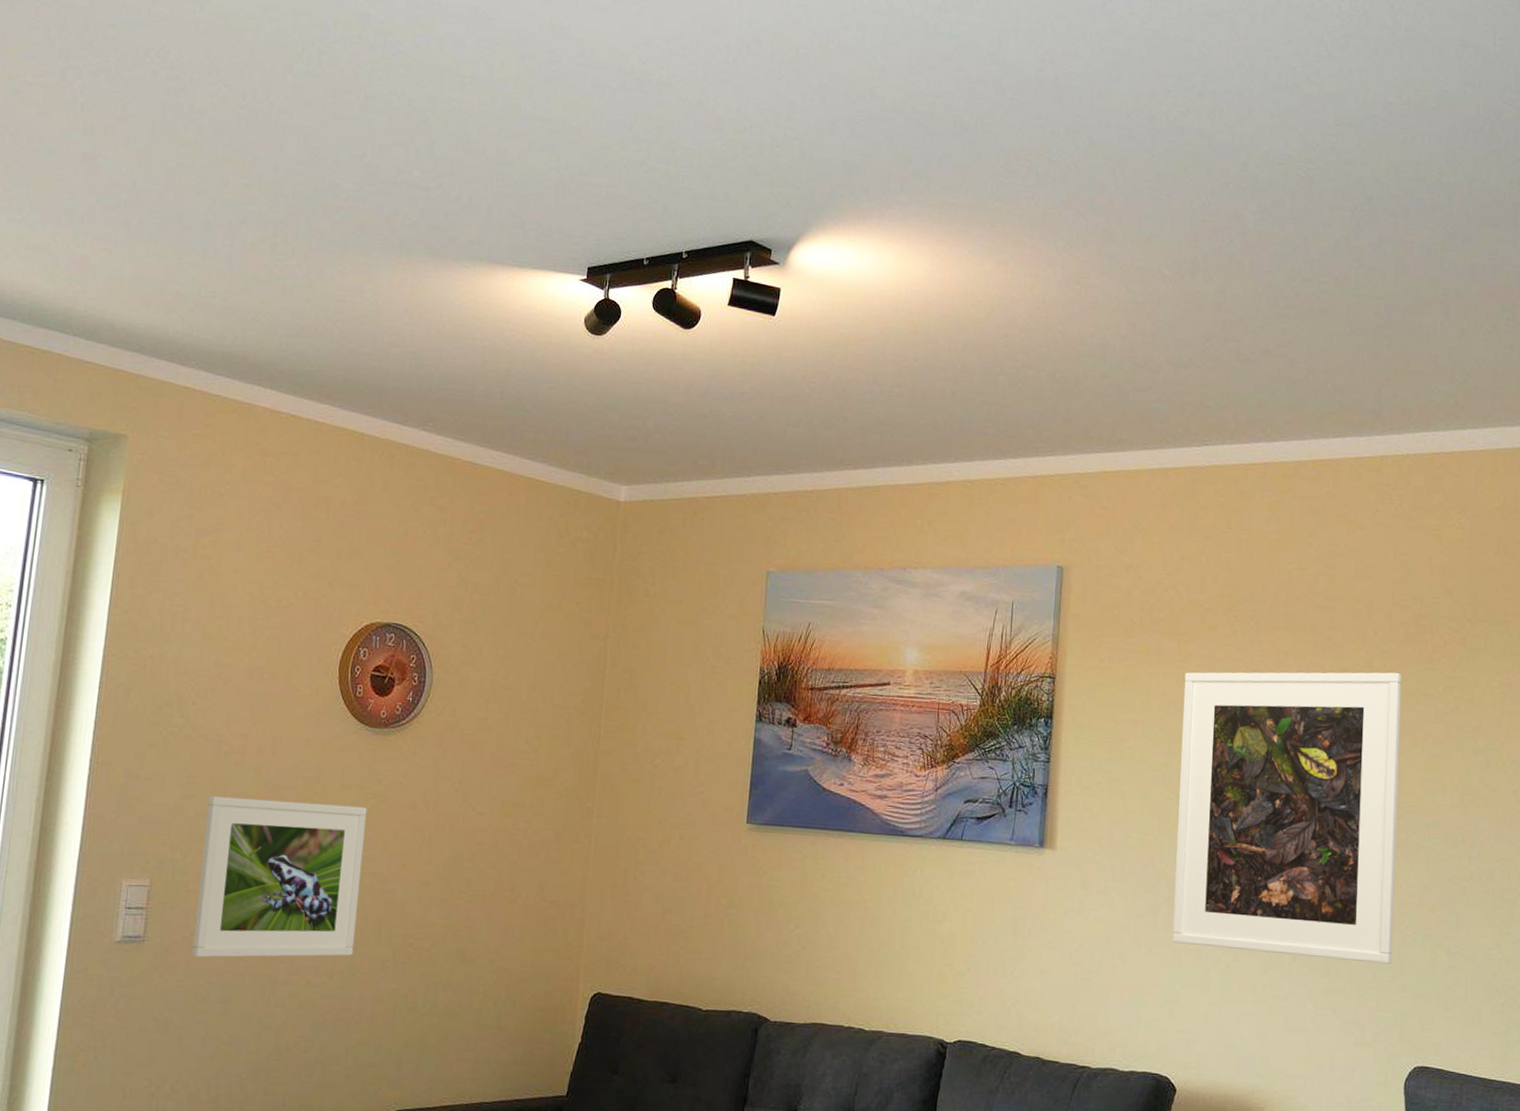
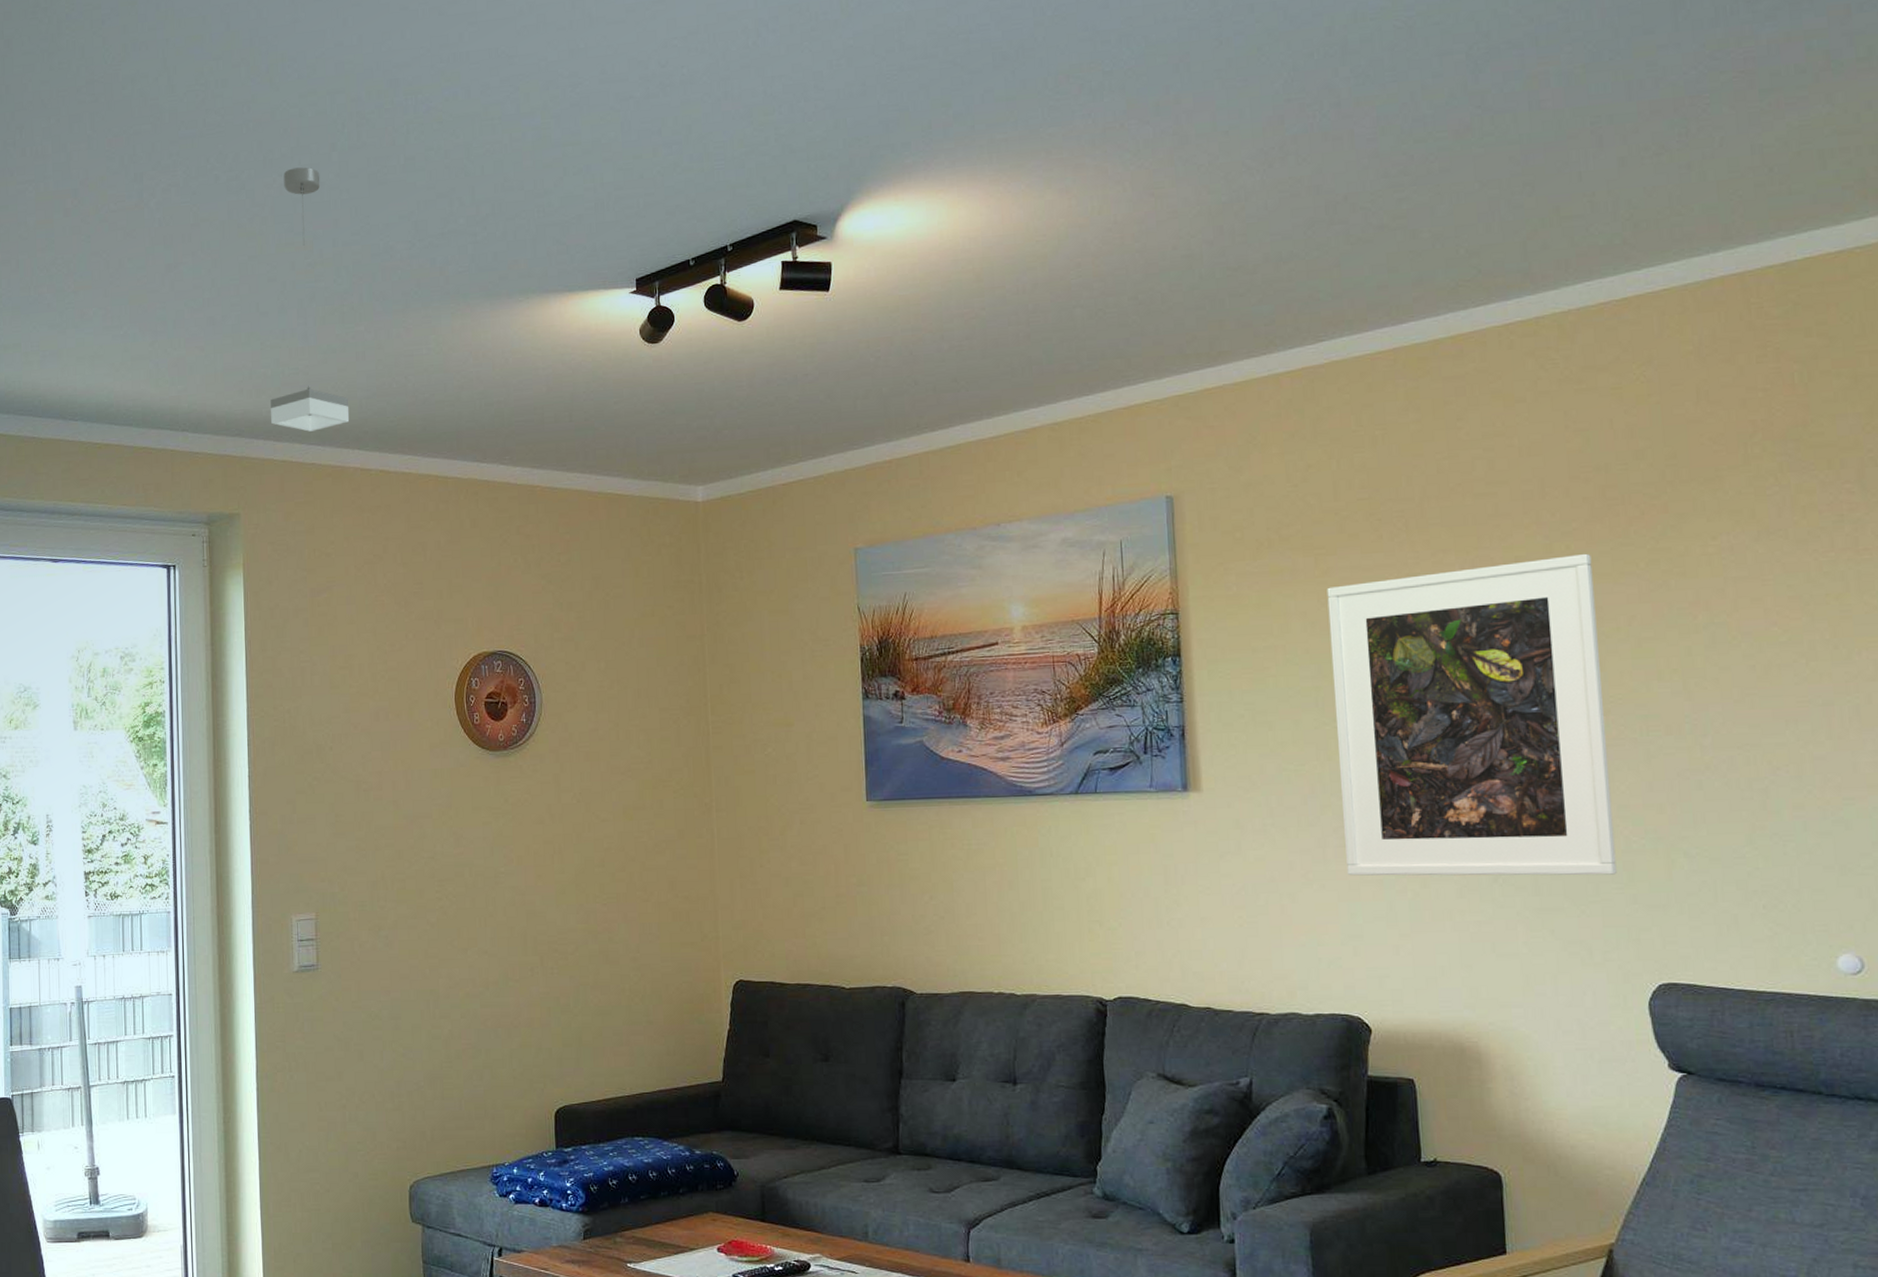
pendant lamp: none [178,81,271,362] -> present [270,167,350,432]
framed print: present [191,796,367,958] -> none [356,826,504,980]

